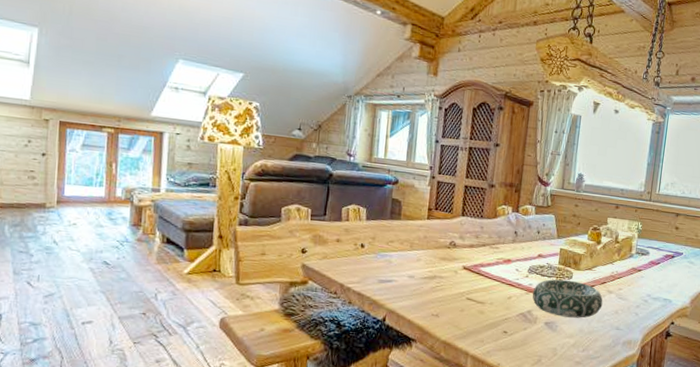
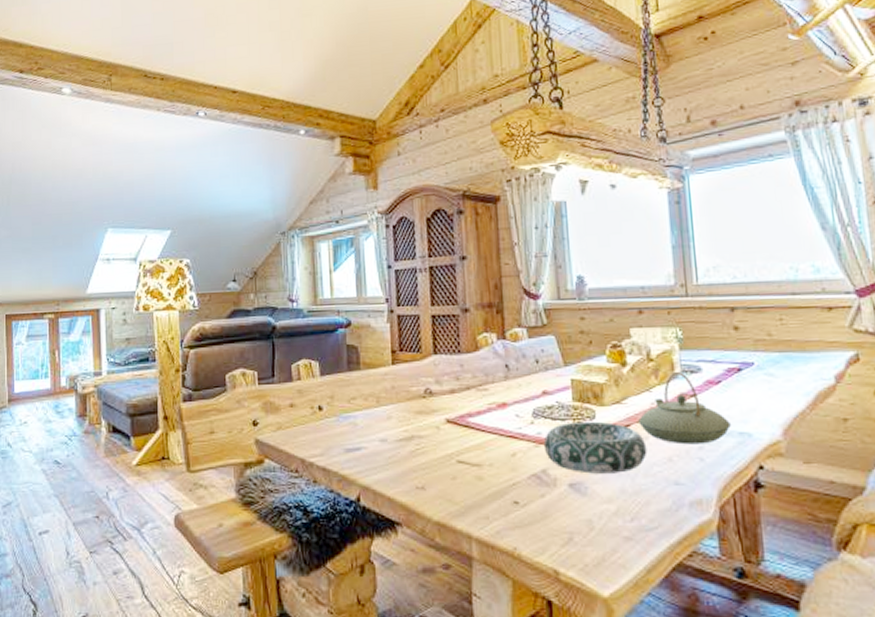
teapot: none [601,253,661,304] -> present [638,372,732,445]

